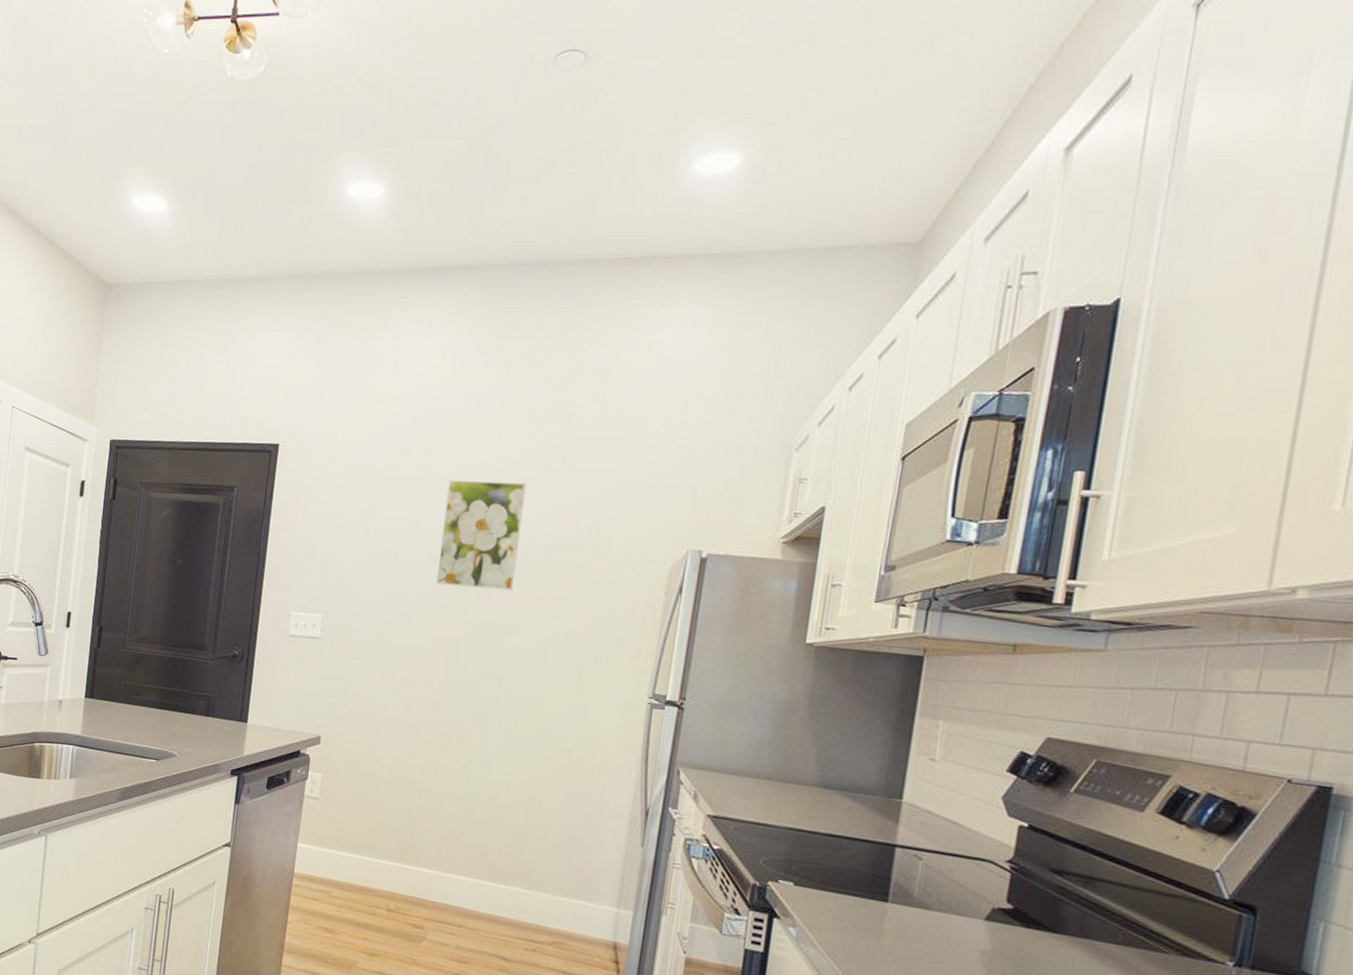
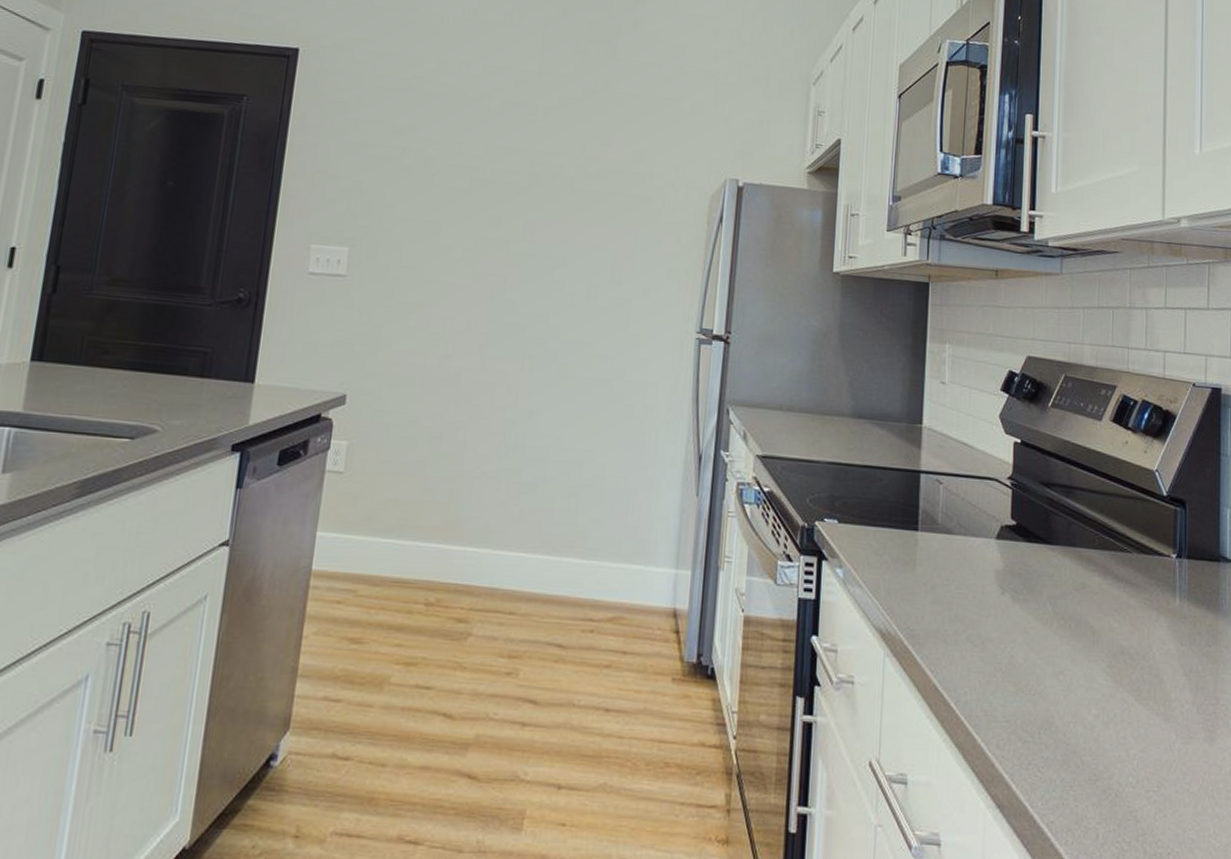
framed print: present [436,480,527,591] -> none [478,98,571,220]

